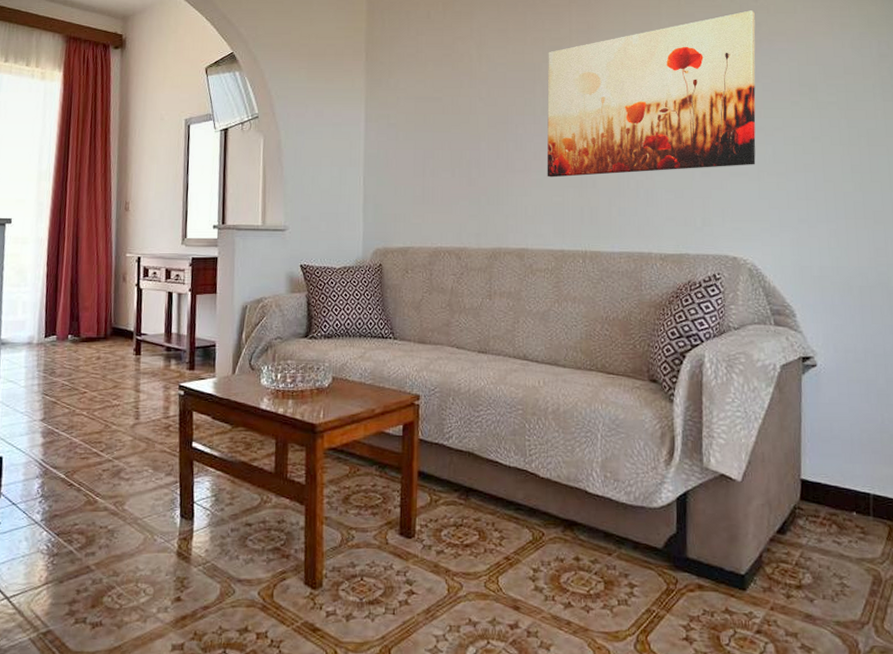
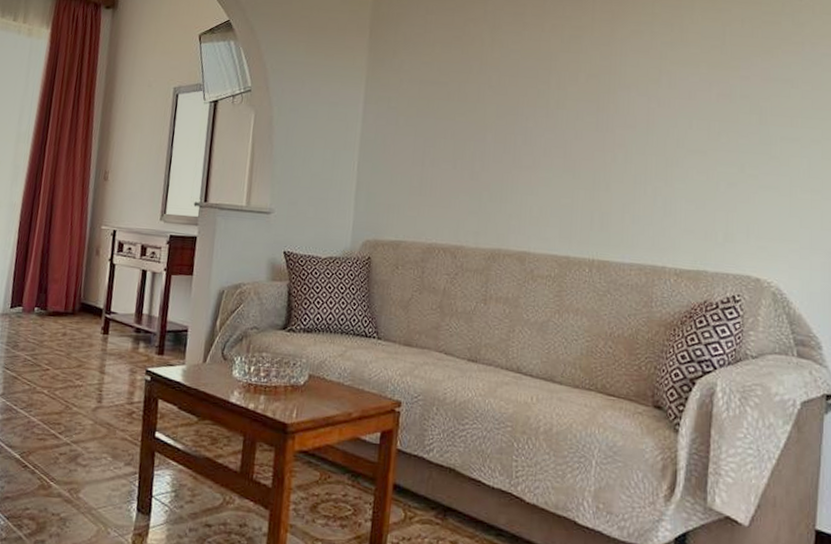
wall art: present [547,10,756,178] -> none [556,9,798,179]

